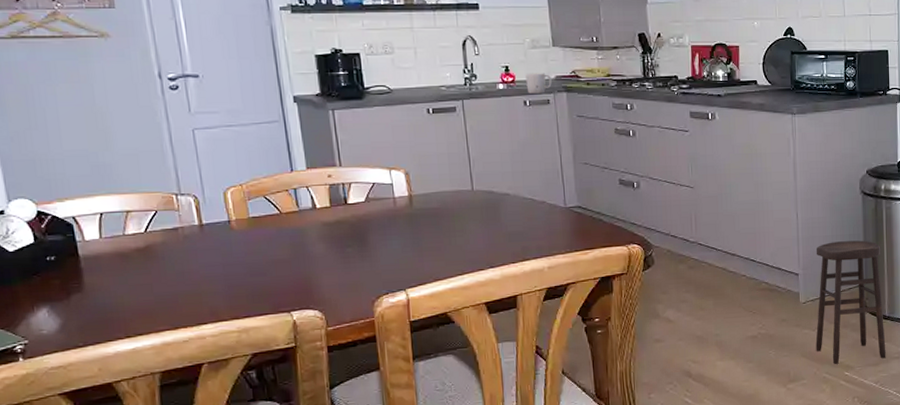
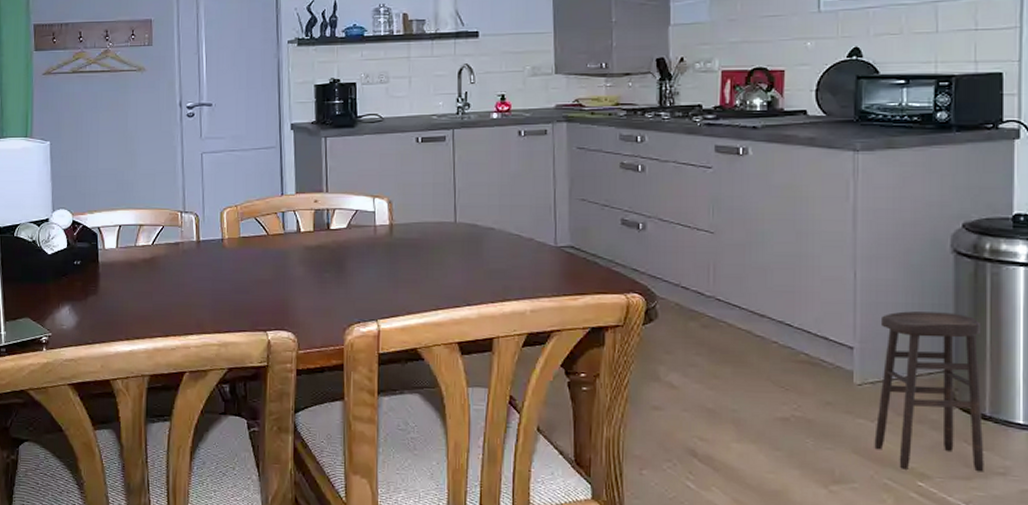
mug: present [526,73,552,94] -> none [522,101,551,123]

